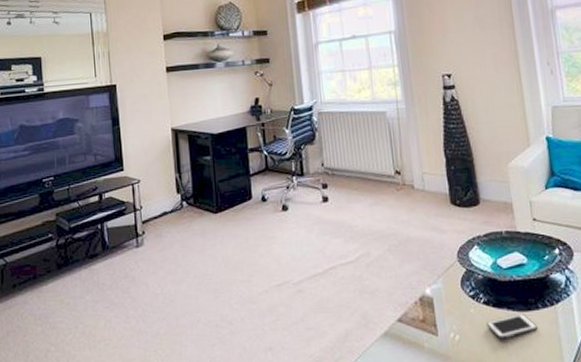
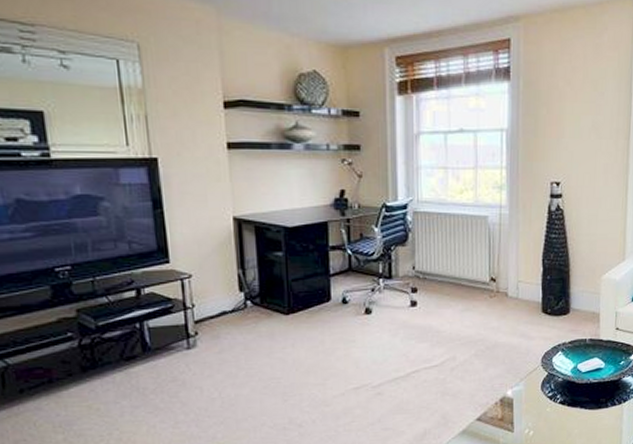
cell phone: present [486,314,538,340] -> none [559,412,604,434]

